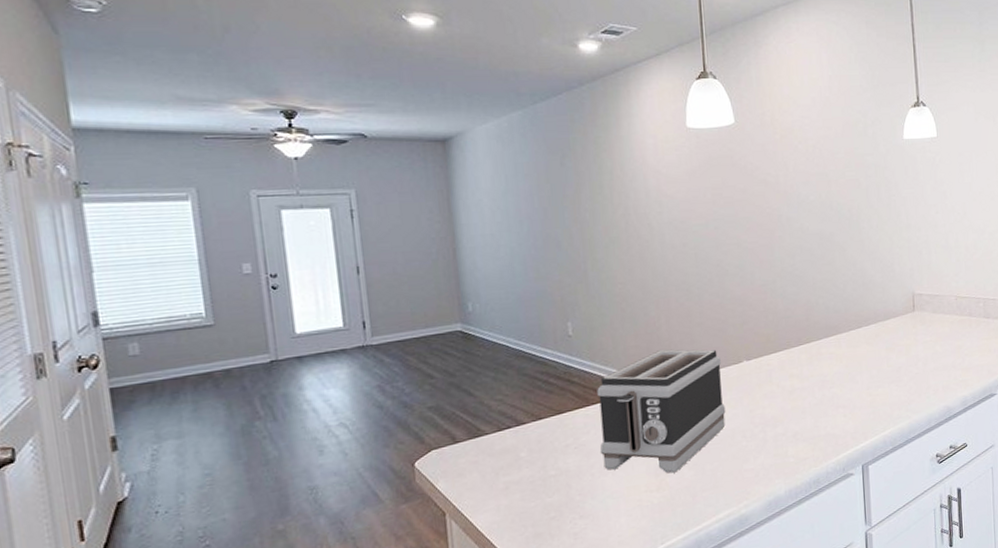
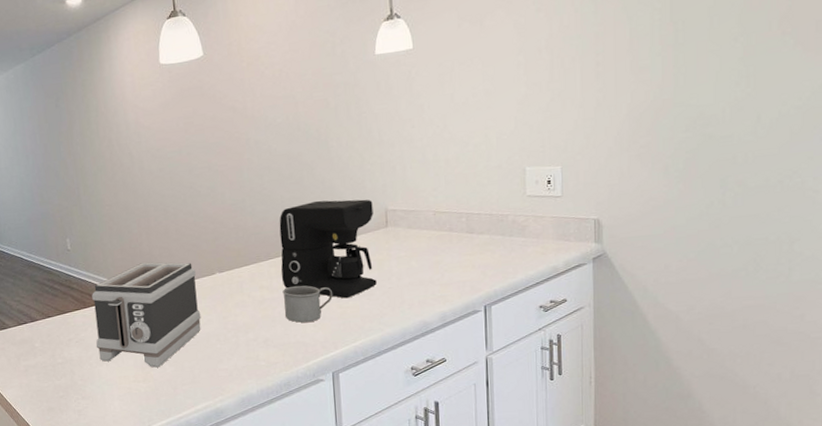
coffee maker: none [810,283,905,386] -> present [279,199,377,299]
mug: none [813,373,864,413] -> present [282,285,333,323]

